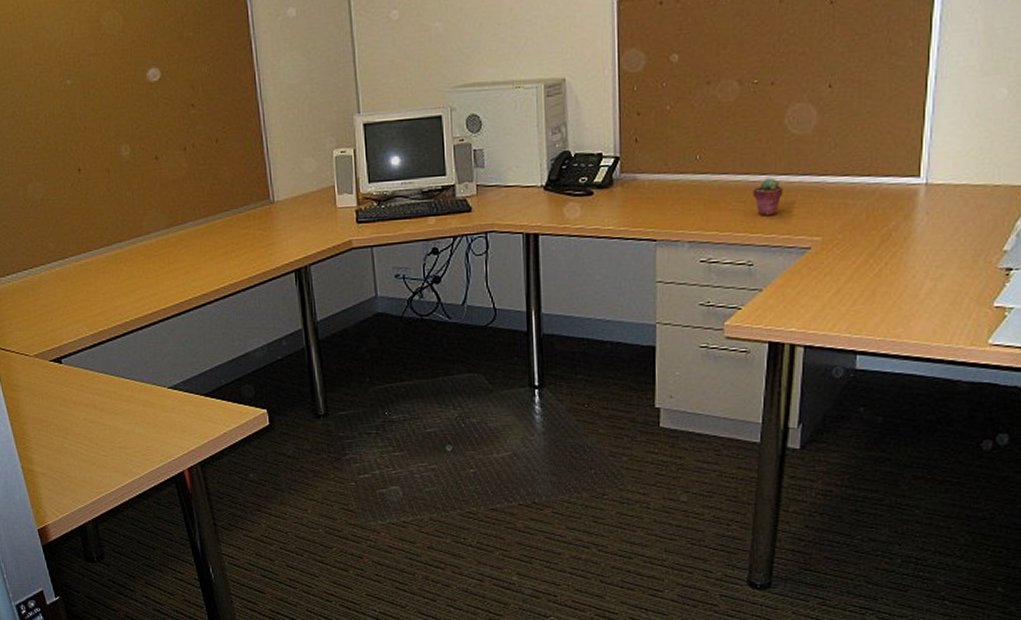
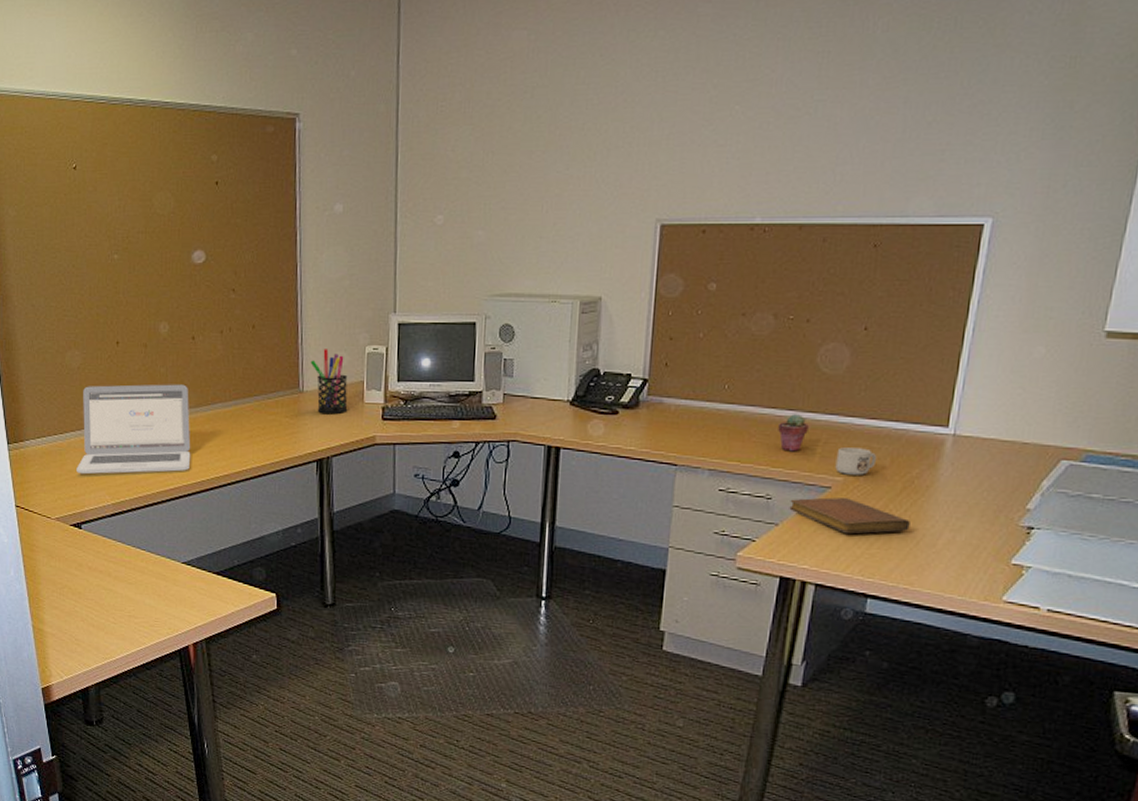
laptop: none [49,206,167,308] -> present [76,384,191,475]
pen holder: none [278,156,321,223] -> present [310,349,348,415]
notebook: none [771,257,891,293] -> present [789,497,910,534]
mug: none [813,206,853,234] -> present [835,447,877,475]

